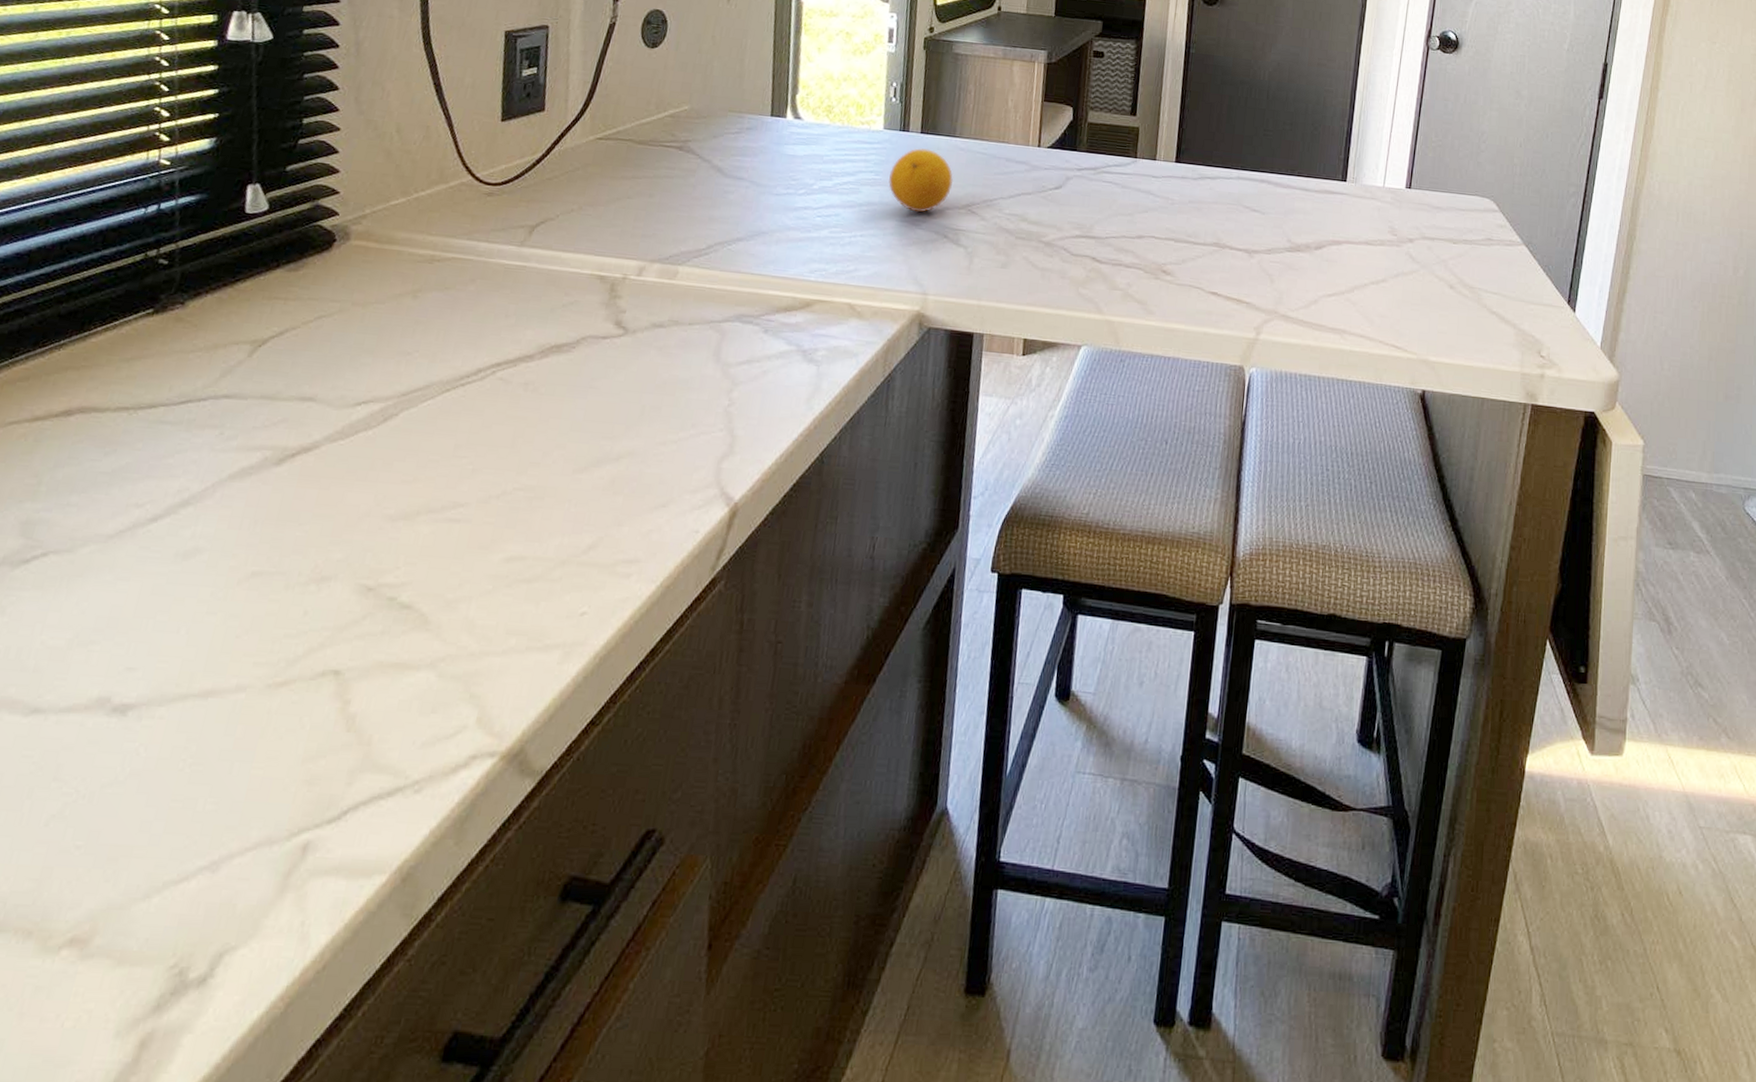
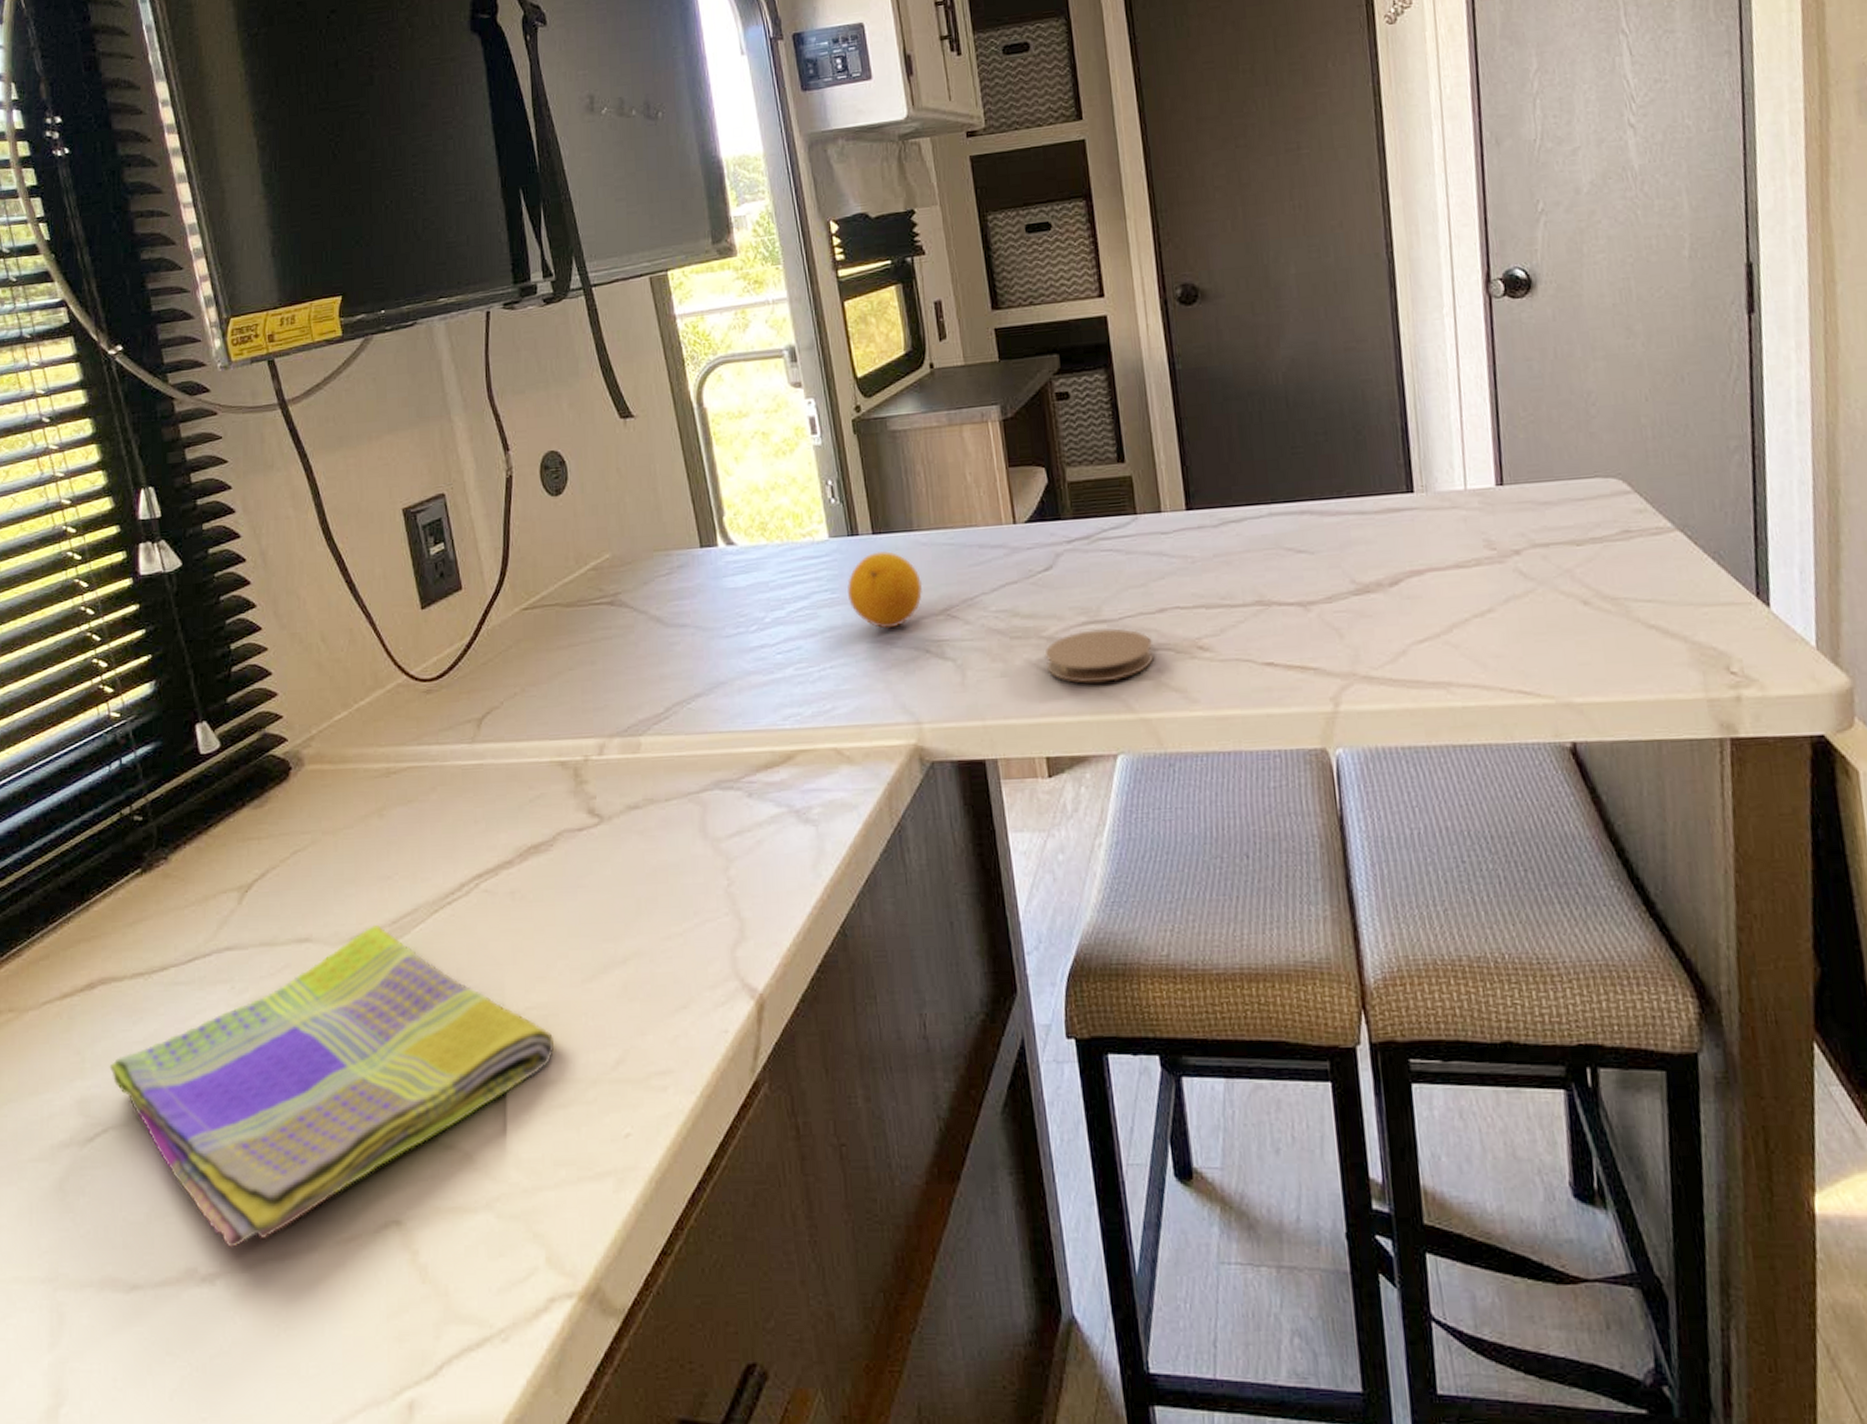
dish towel: none [66,394,534,682] -> present [109,924,554,1248]
coaster: none [1039,241,1128,287] -> present [1044,628,1154,683]

